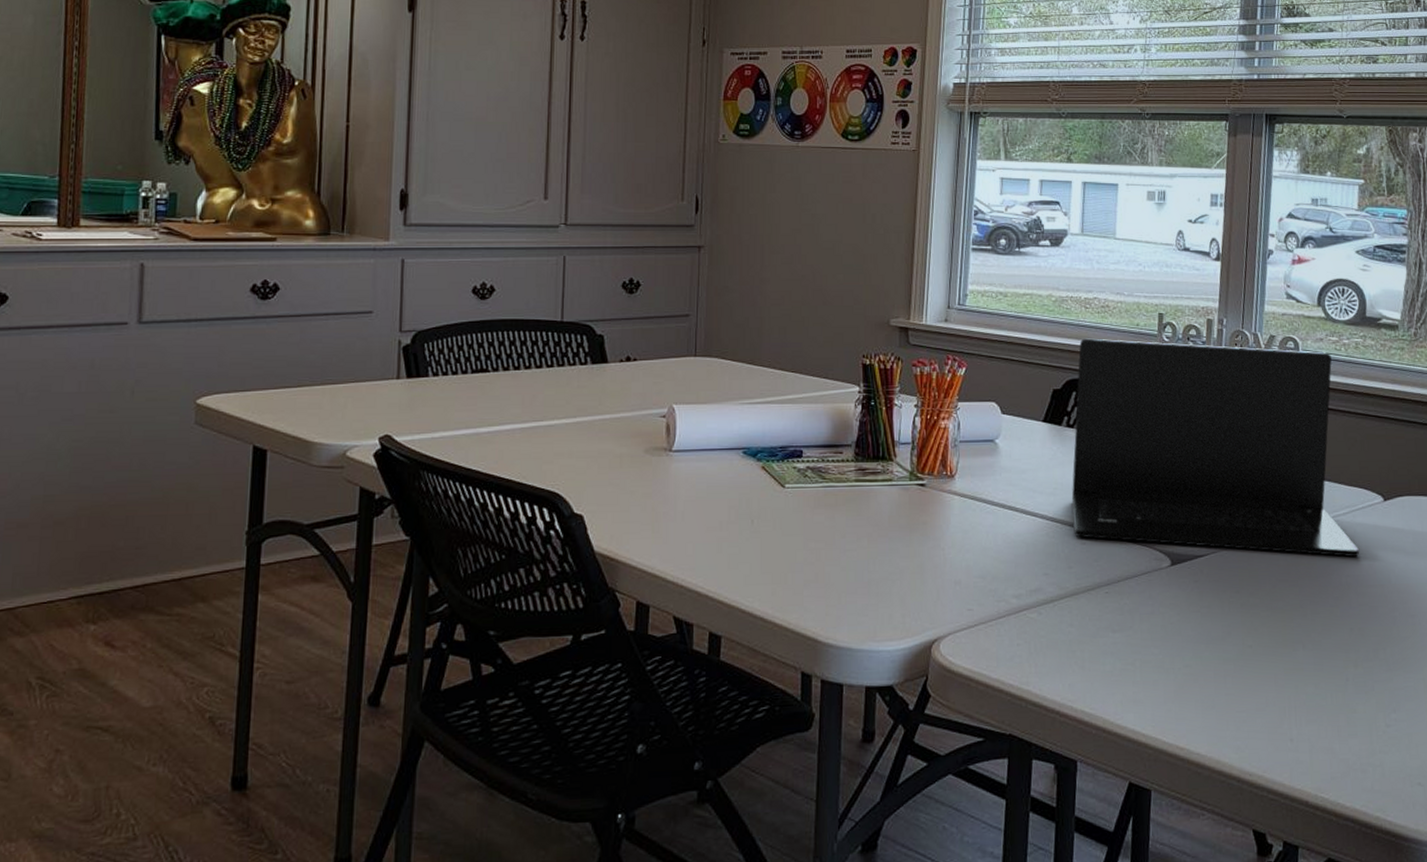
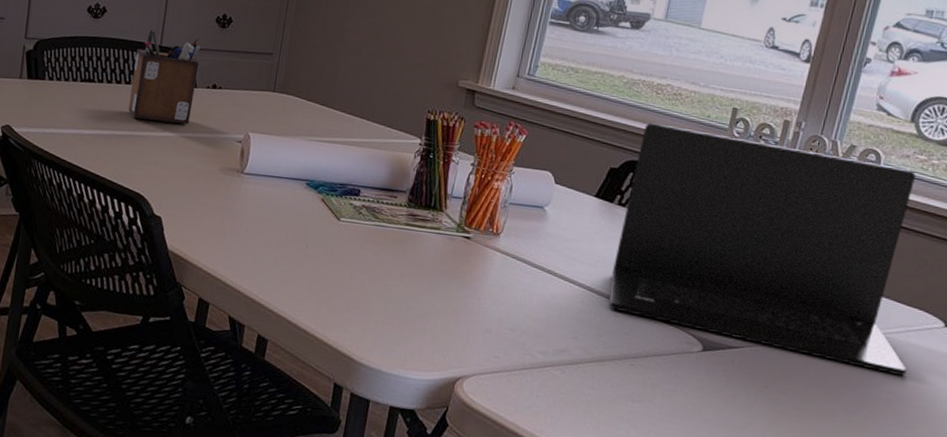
desk organizer: none [531,305,608,407] -> present [128,30,201,125]

